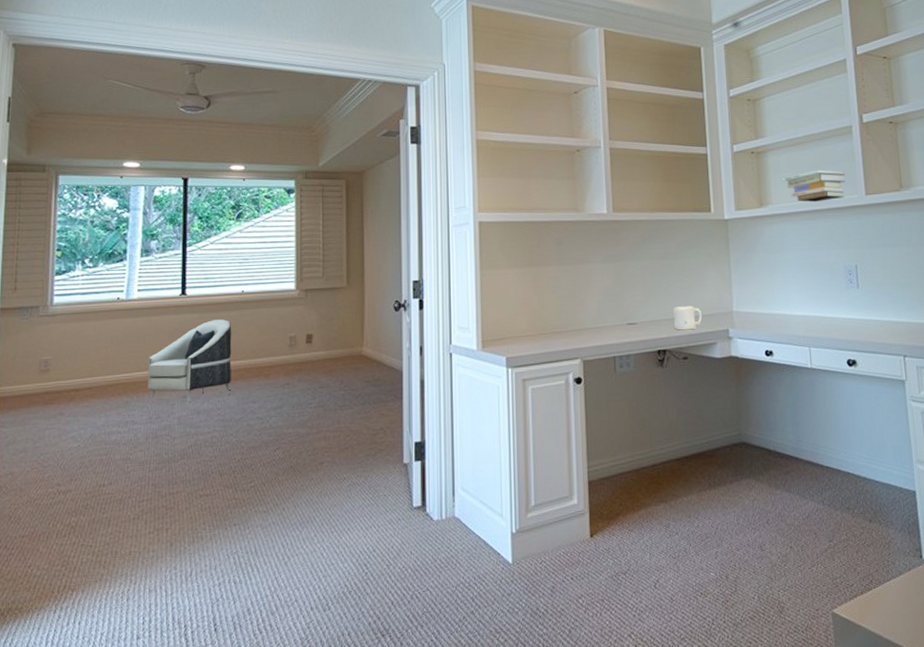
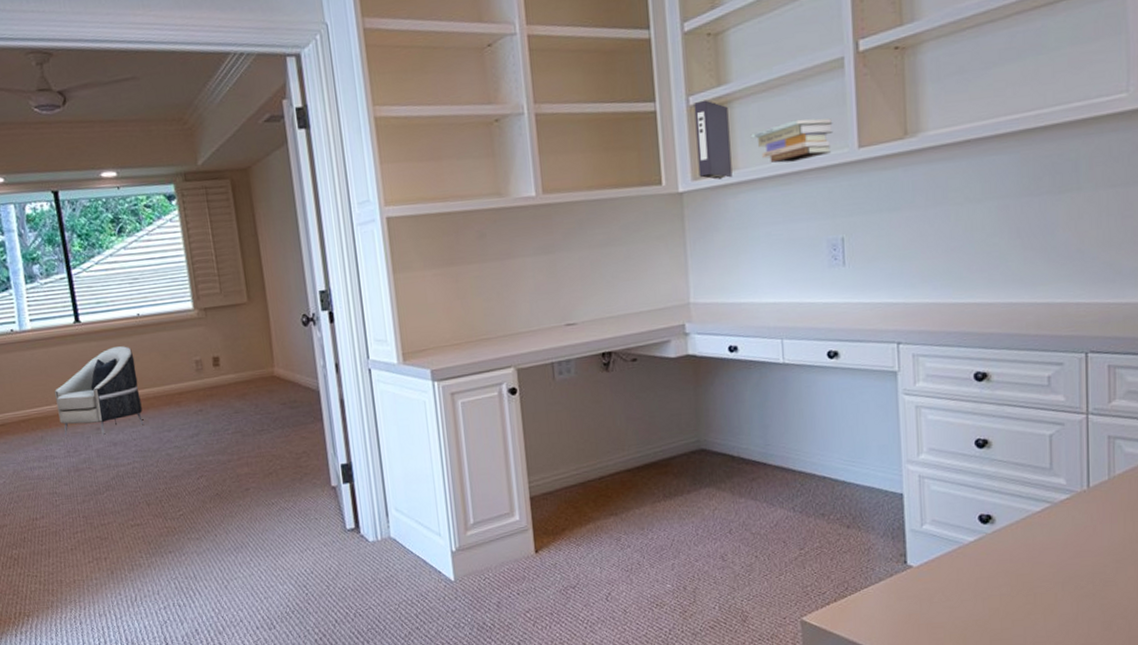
mug: present [672,306,703,331] -> none [618,299,654,329]
binder: none [737,148,768,211] -> present [694,100,733,180]

